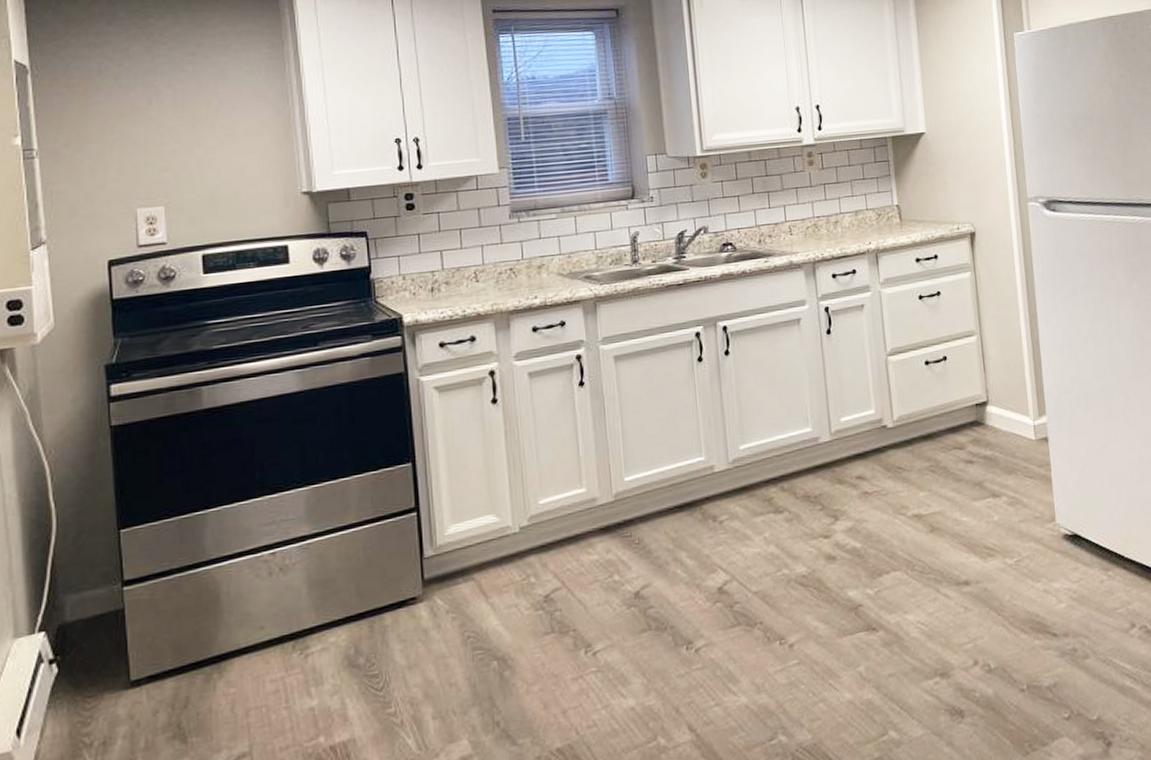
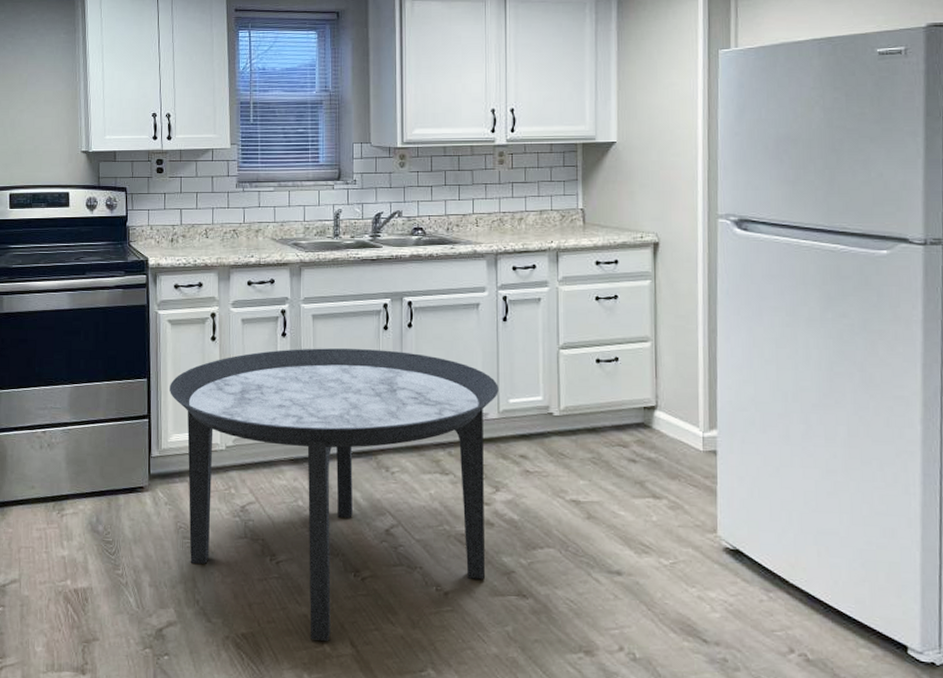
round table: none [442,383,831,735] -> present [170,348,499,641]

